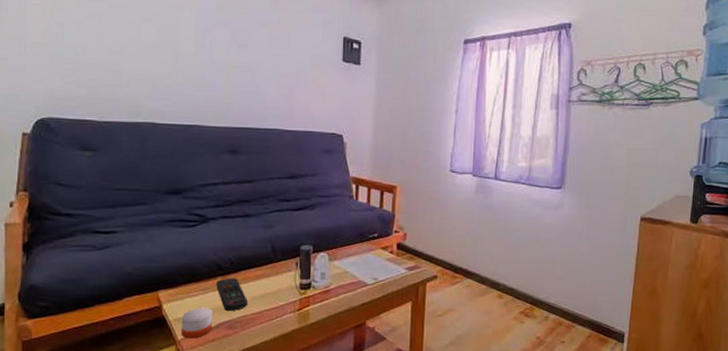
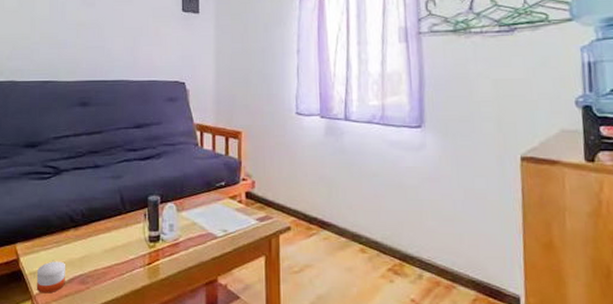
remote control: present [216,278,249,312] -> none [69,230,99,265]

